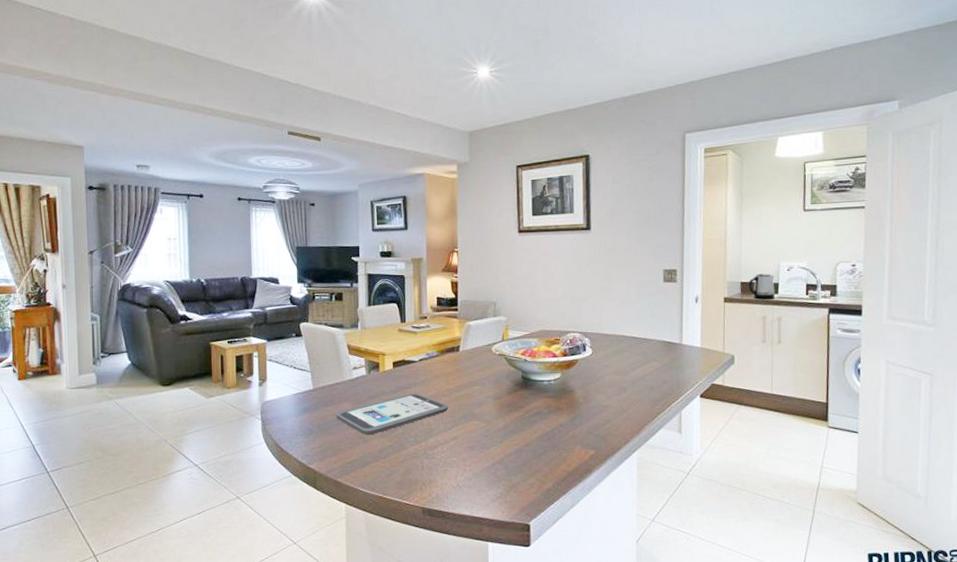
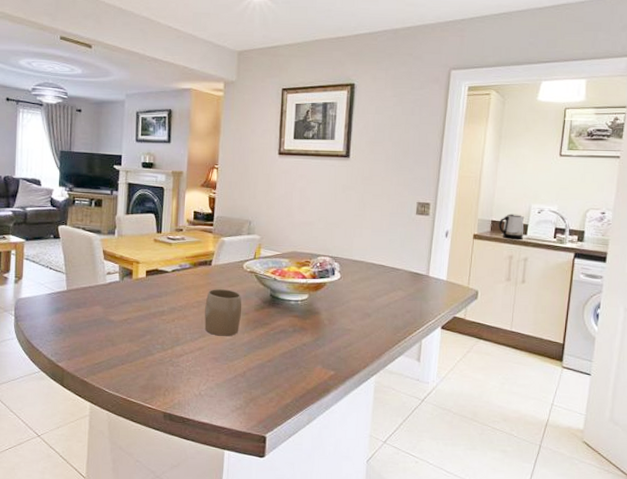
tablet: present [336,393,449,435] -> none [87,302,197,339]
mug: none [456,374,494,424] -> present [204,289,242,336]

